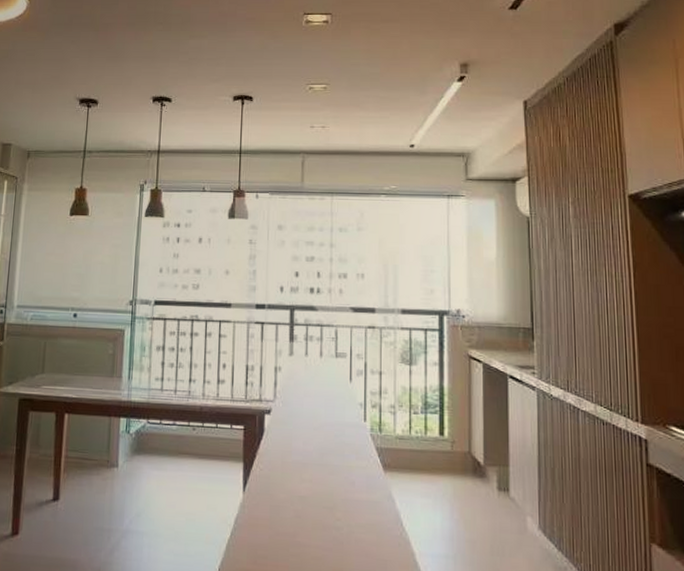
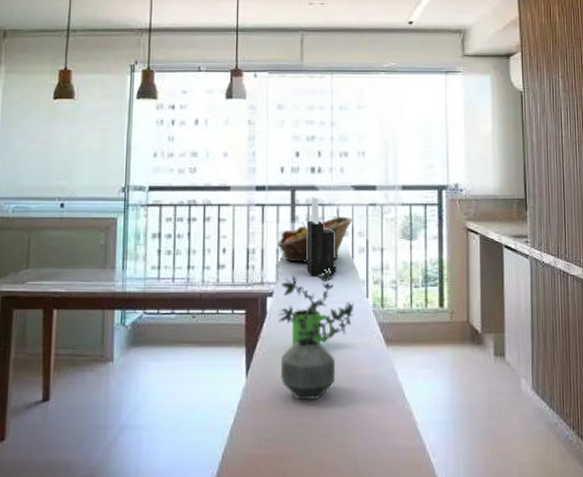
potted plant: none [275,389,352,521] -> present [278,268,354,400]
fruit basket: none [276,338,352,382] -> present [278,216,353,263]
mug: none [289,428,330,464] -> present [292,309,333,346]
knife block: none [304,317,334,397] -> present [306,197,336,276]

